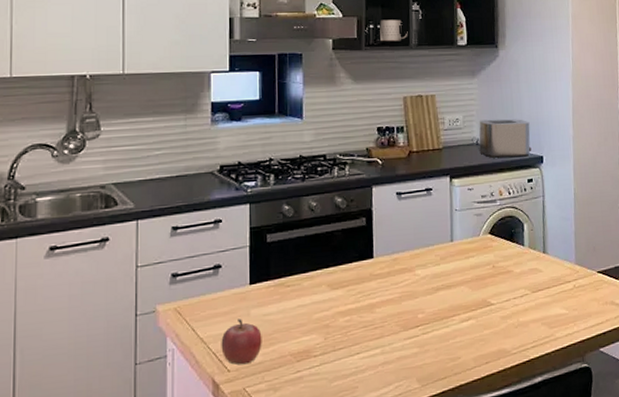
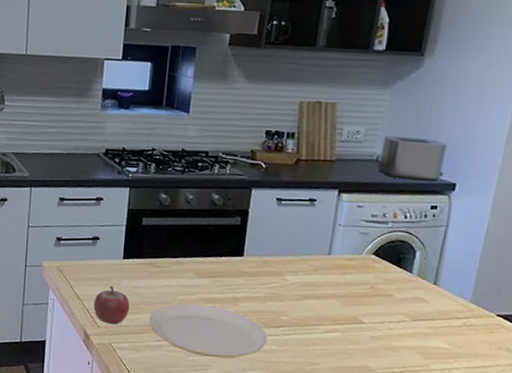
plate: none [285,318,409,378] -> present [149,303,268,358]
mug: present [379,19,408,42] -> none [283,16,316,41]

